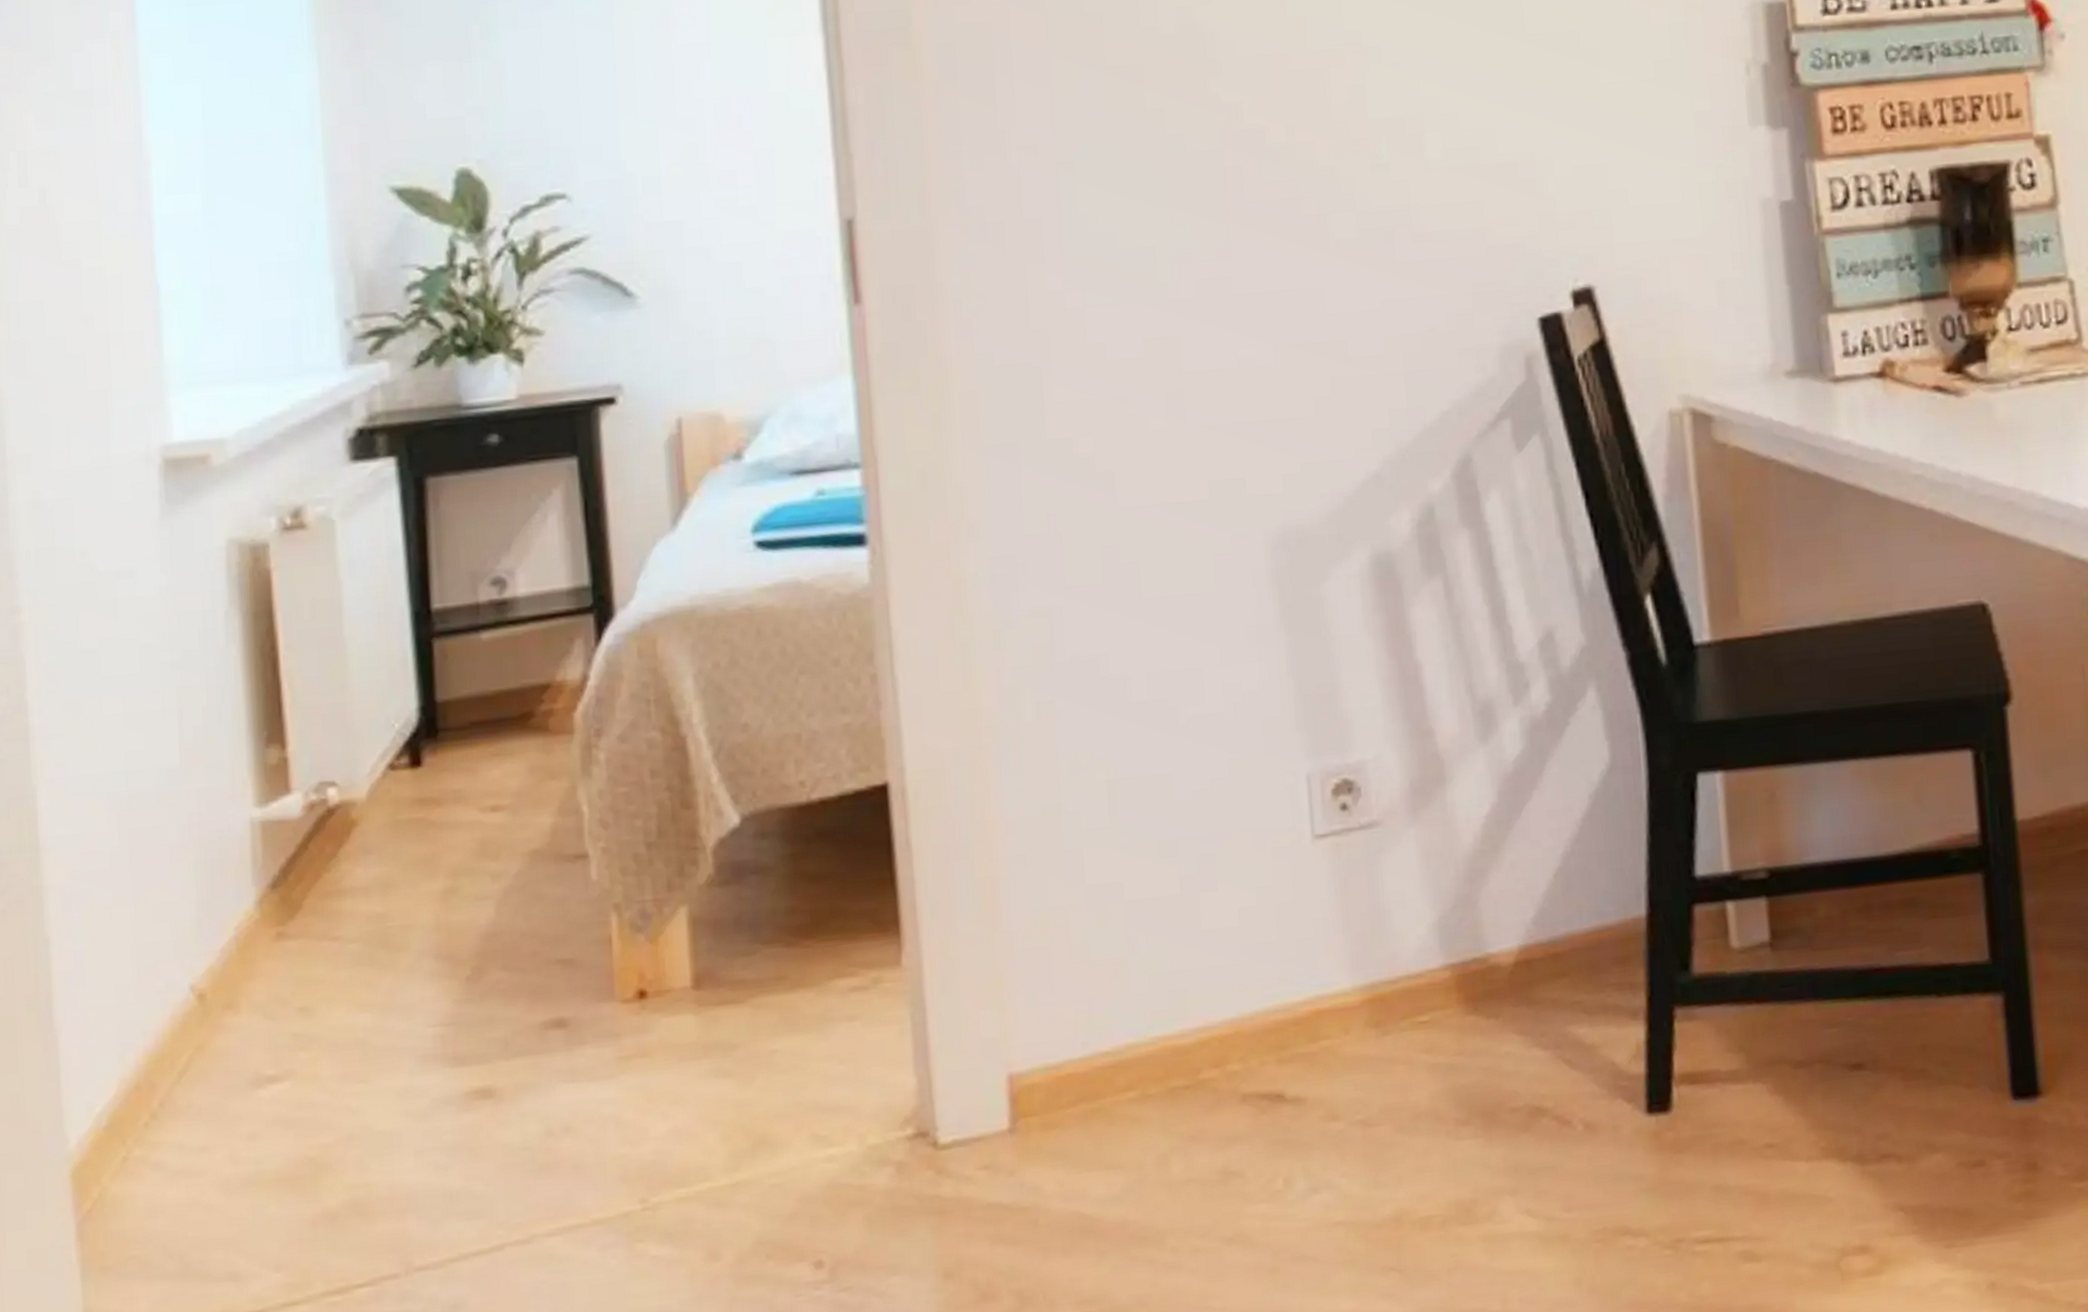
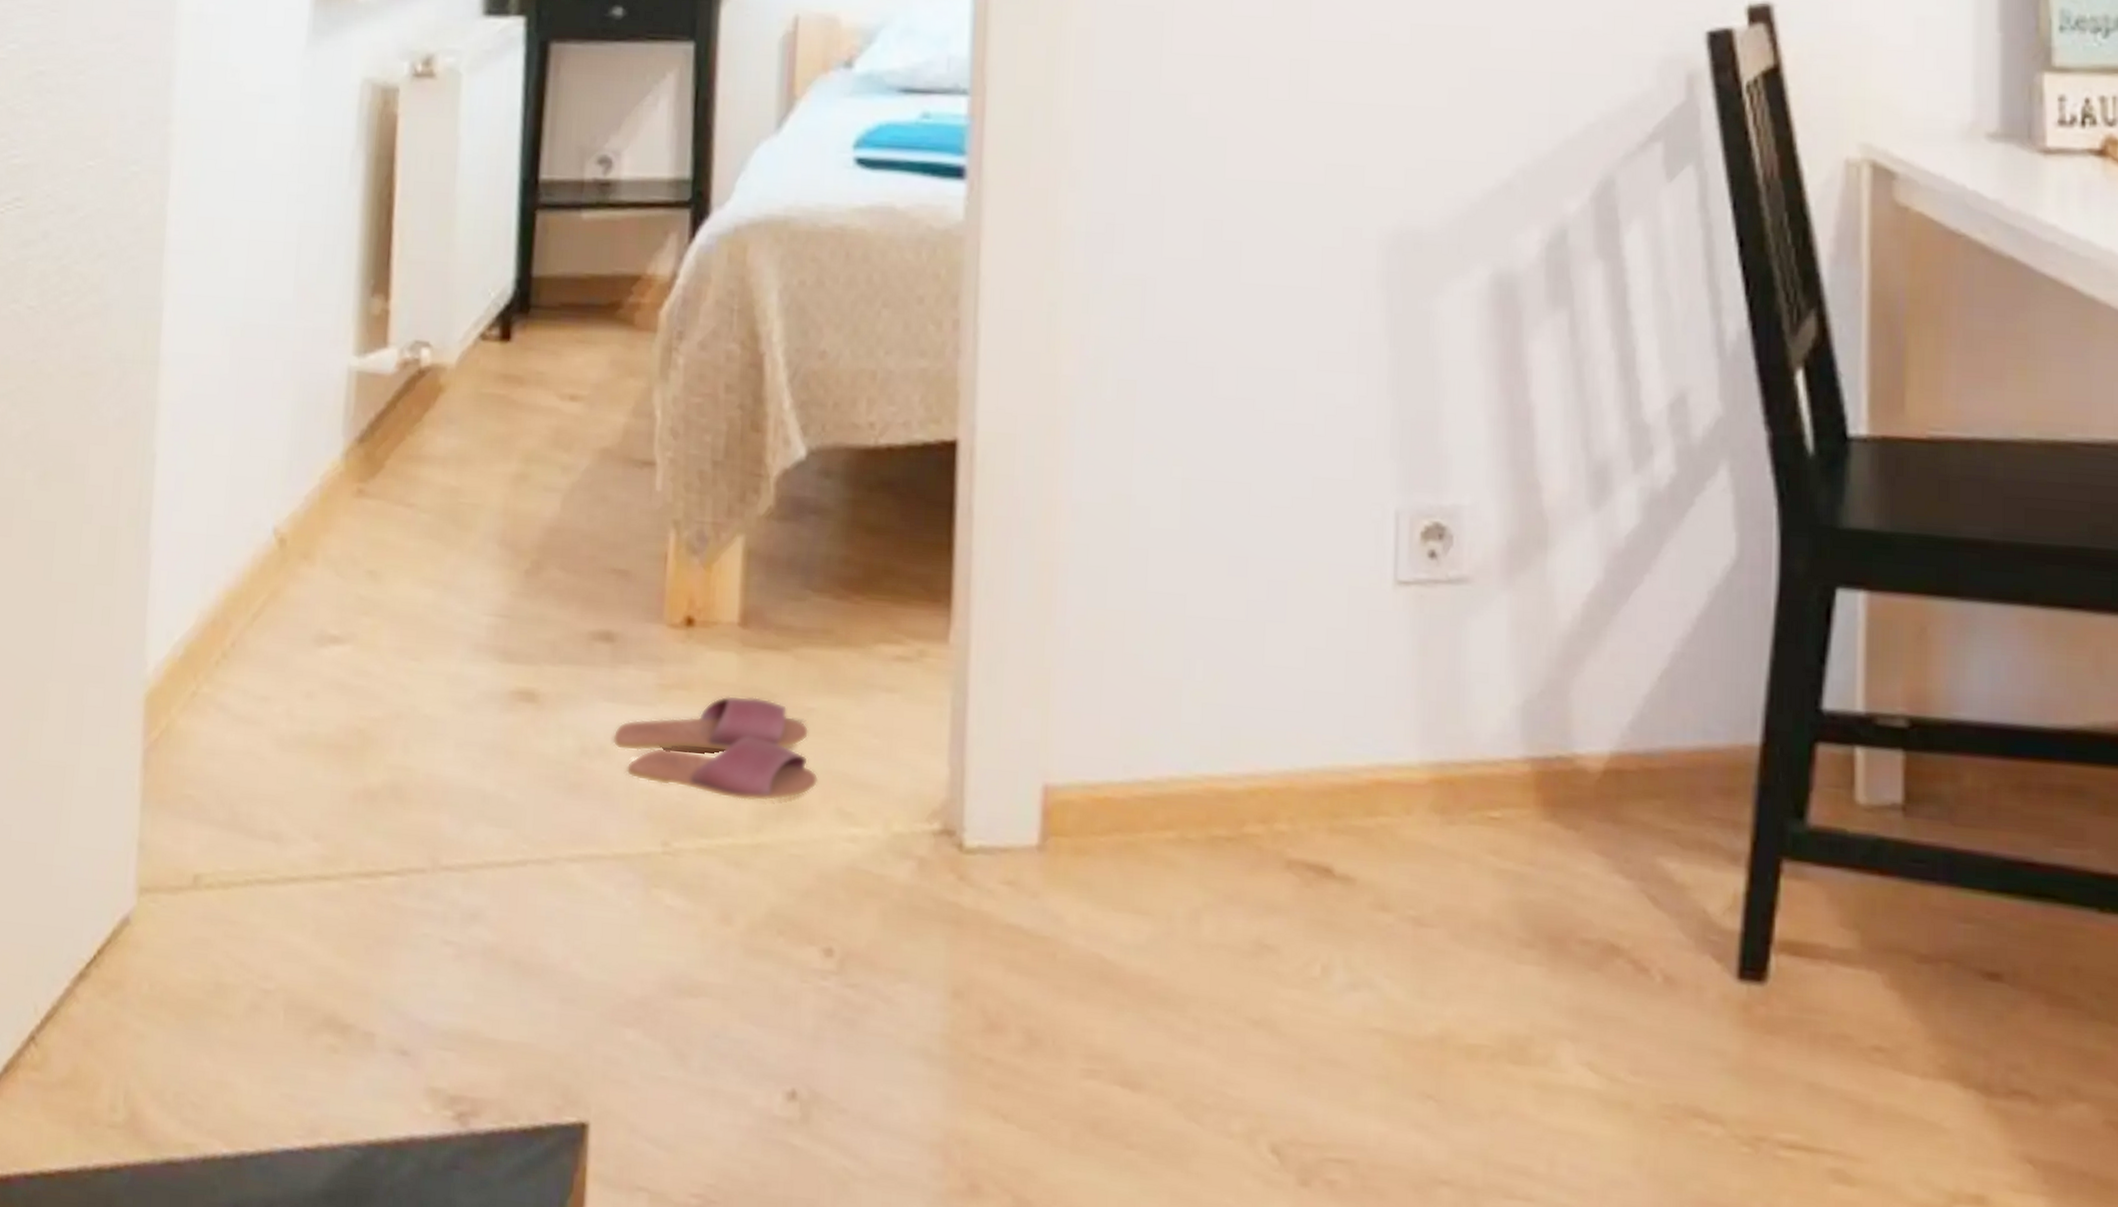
slippers: none [577,1049,790,1148] -> present [613,695,819,802]

